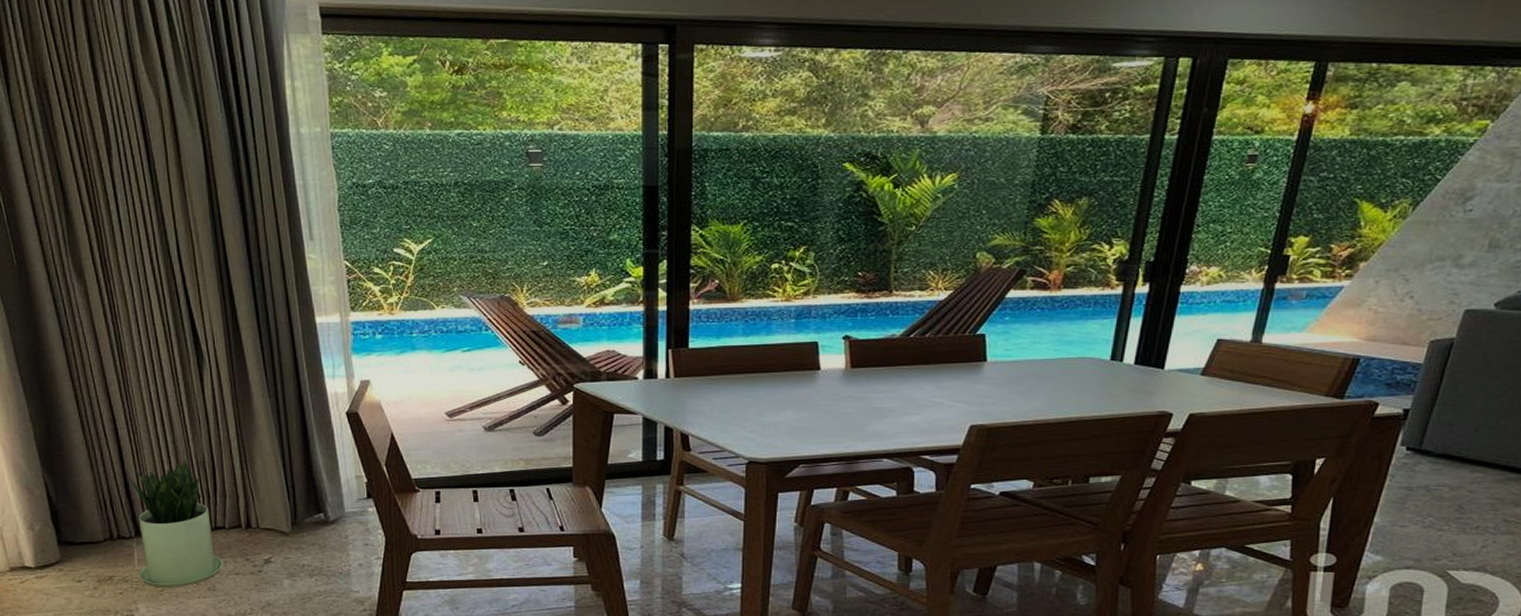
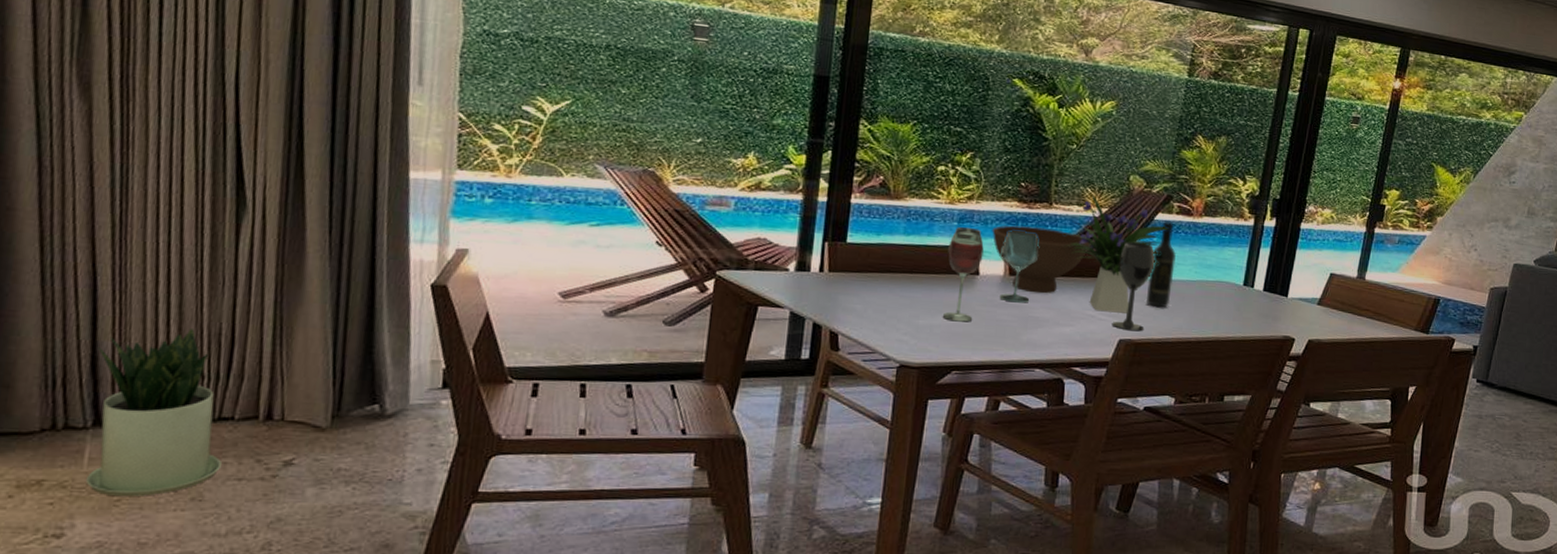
wineglass: none [787,323,823,417] -> present [943,226,984,322]
bowl: none [830,317,935,383] -> present [992,225,1090,293]
wine glass: none [841,323,881,395] -> present [999,230,1039,303]
flower arrangement: none [904,278,1023,398] -> present [1062,195,1169,314]
wine glass: none [962,324,1007,416] -> present [1112,242,1154,331]
wine bottle: none [998,297,1031,390] -> present [1145,220,1176,307]

